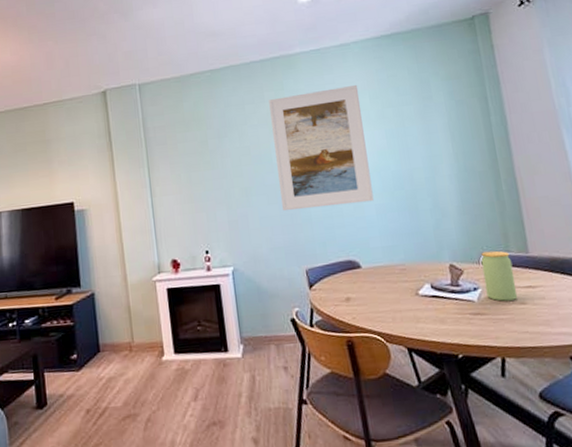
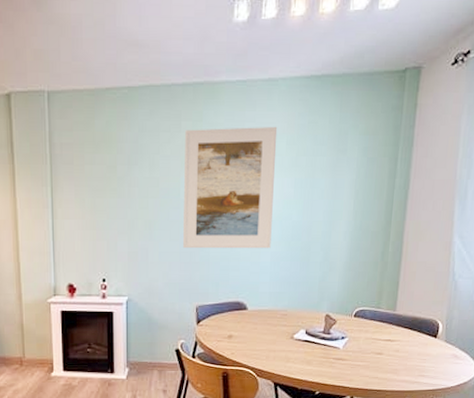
jar: present [481,250,518,301] -> none [351,306,380,350]

